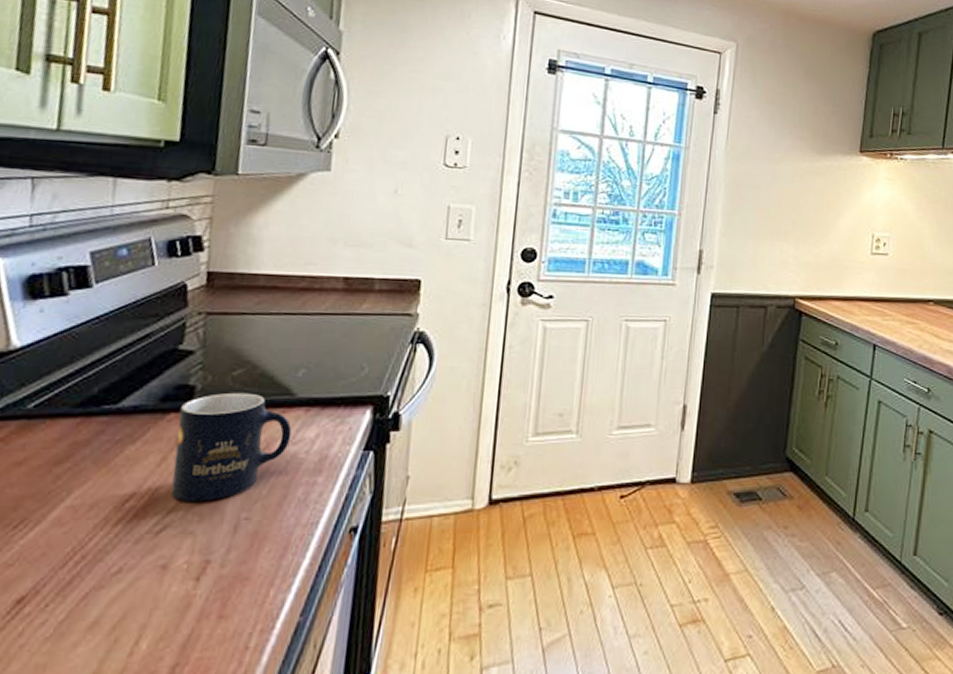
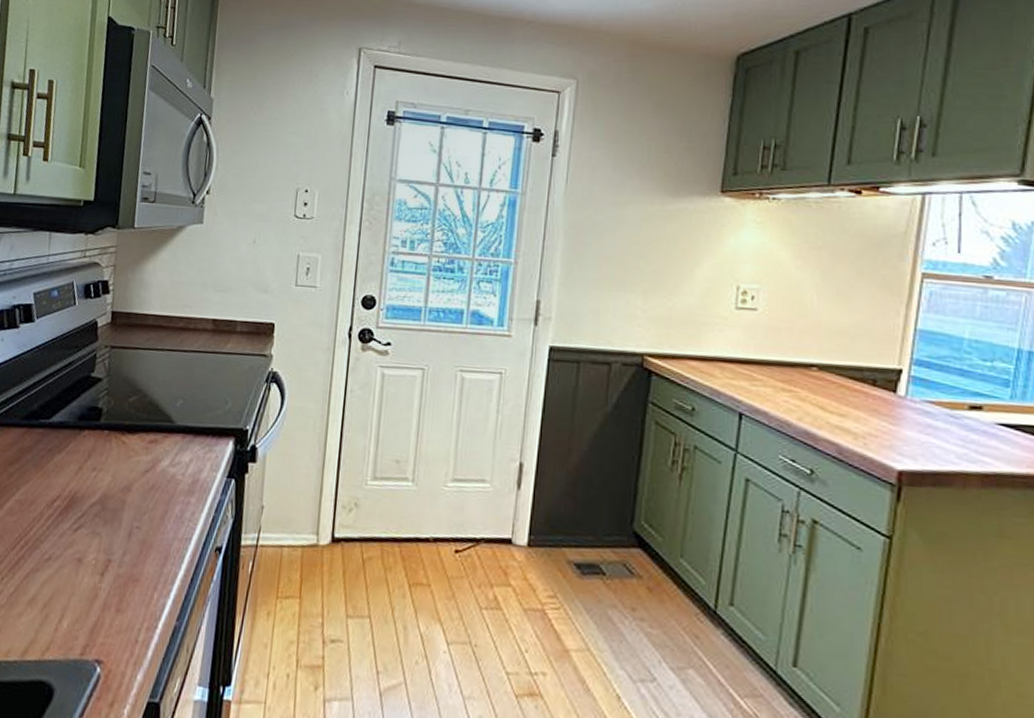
mug: present [171,392,292,501] -> none [85,416,172,509]

